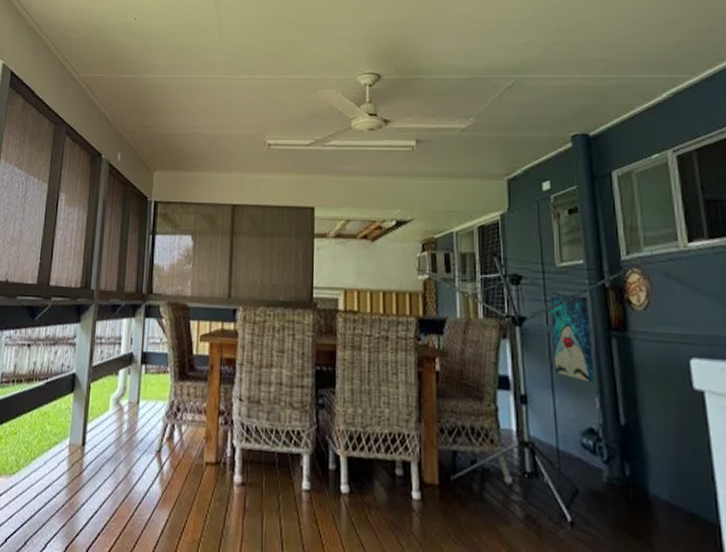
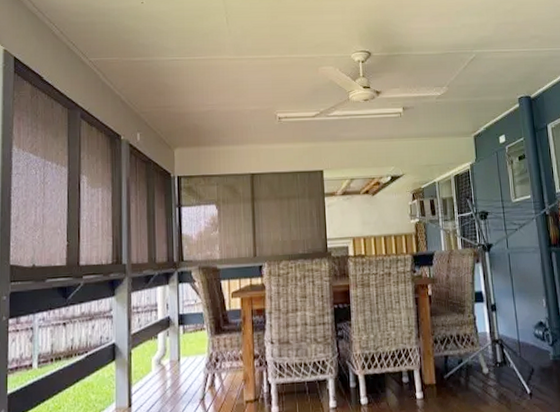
wall art: present [550,296,595,382] -> none [509,223,542,287]

